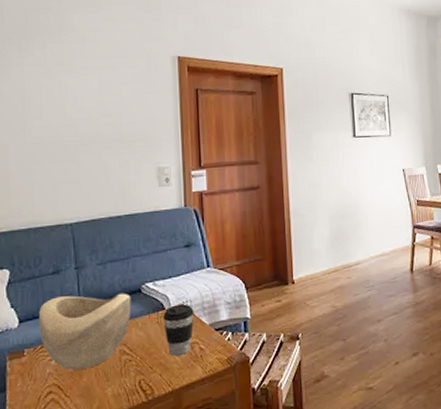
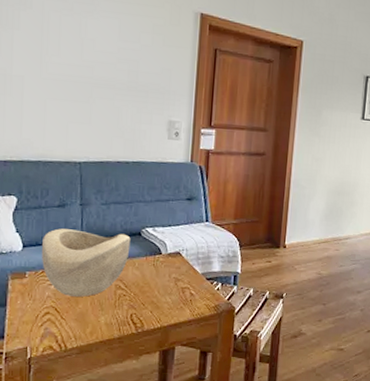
coffee cup: present [163,304,194,356] -> none [159,251,189,297]

